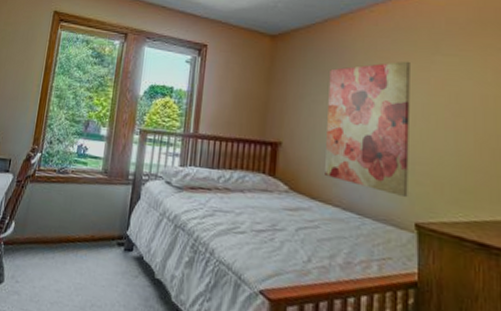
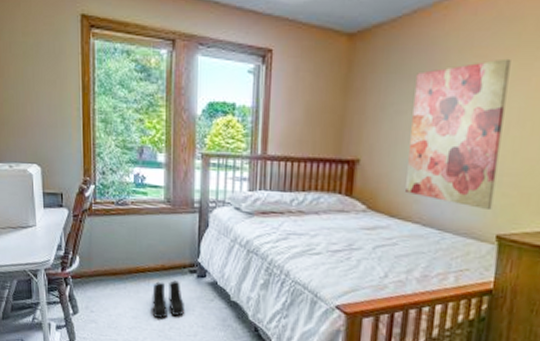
boots: none [76,252,109,295] -> present [152,280,185,319]

